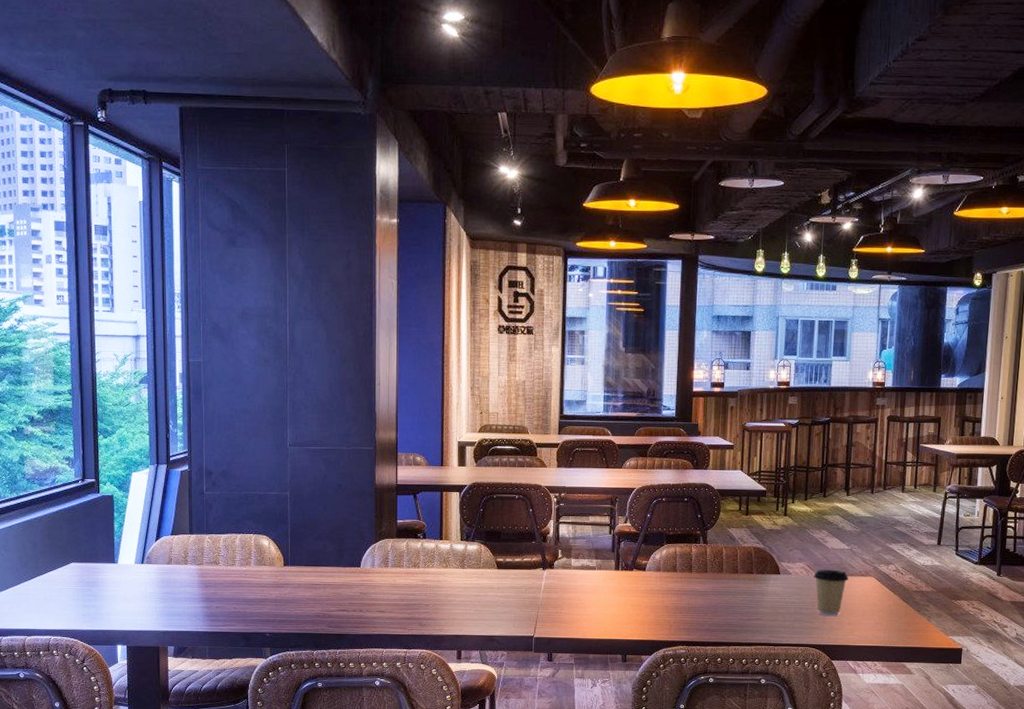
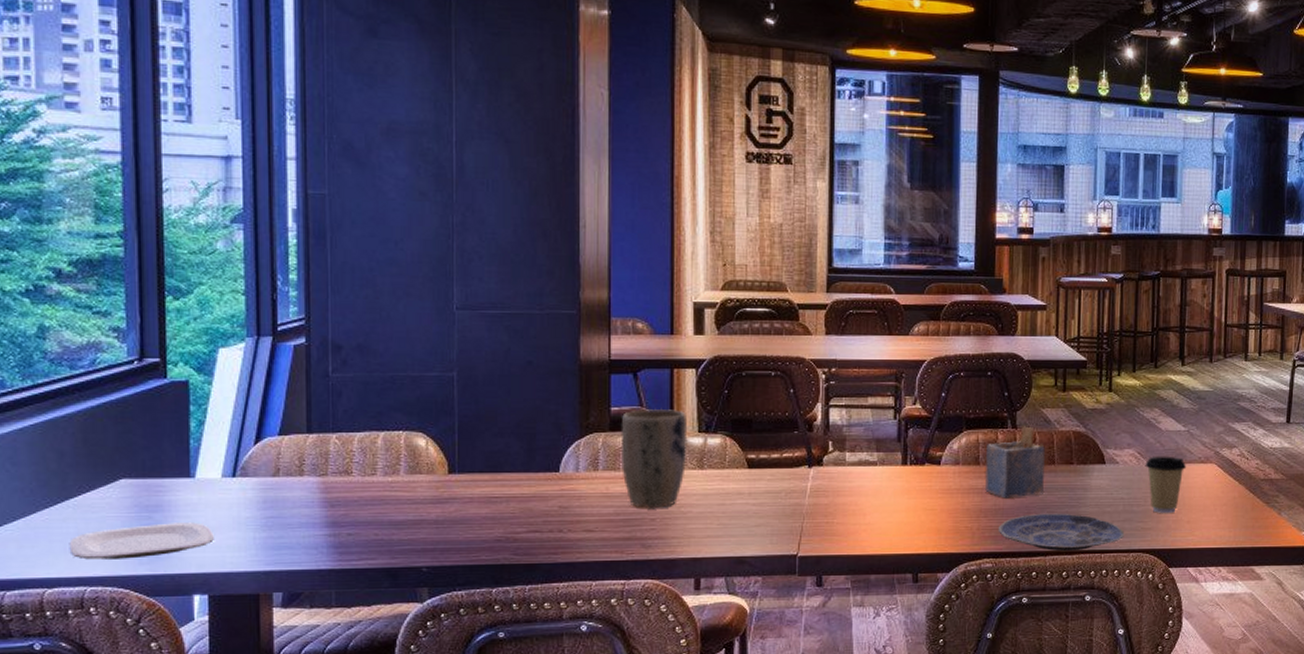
plate: none [40,594,130,618] -> present [69,522,214,560]
plant pot: none [404,521,453,597] -> present [620,408,688,509]
napkin holder: none [680,541,731,599] -> present [984,425,1046,499]
plate: none [690,612,795,643] -> present [998,513,1125,552]

